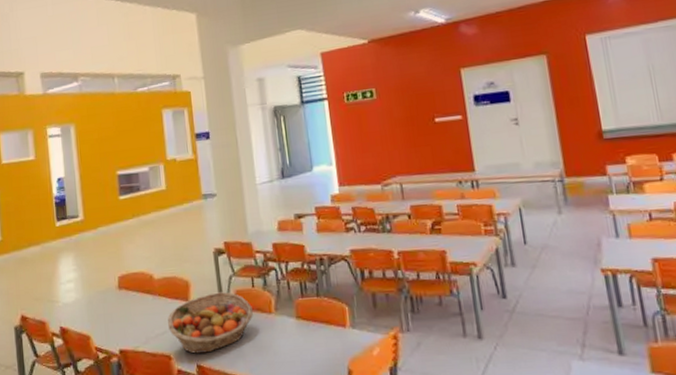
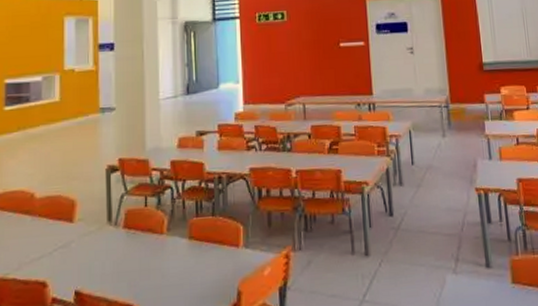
fruit basket: present [167,292,253,354] -> none [45,211,143,280]

